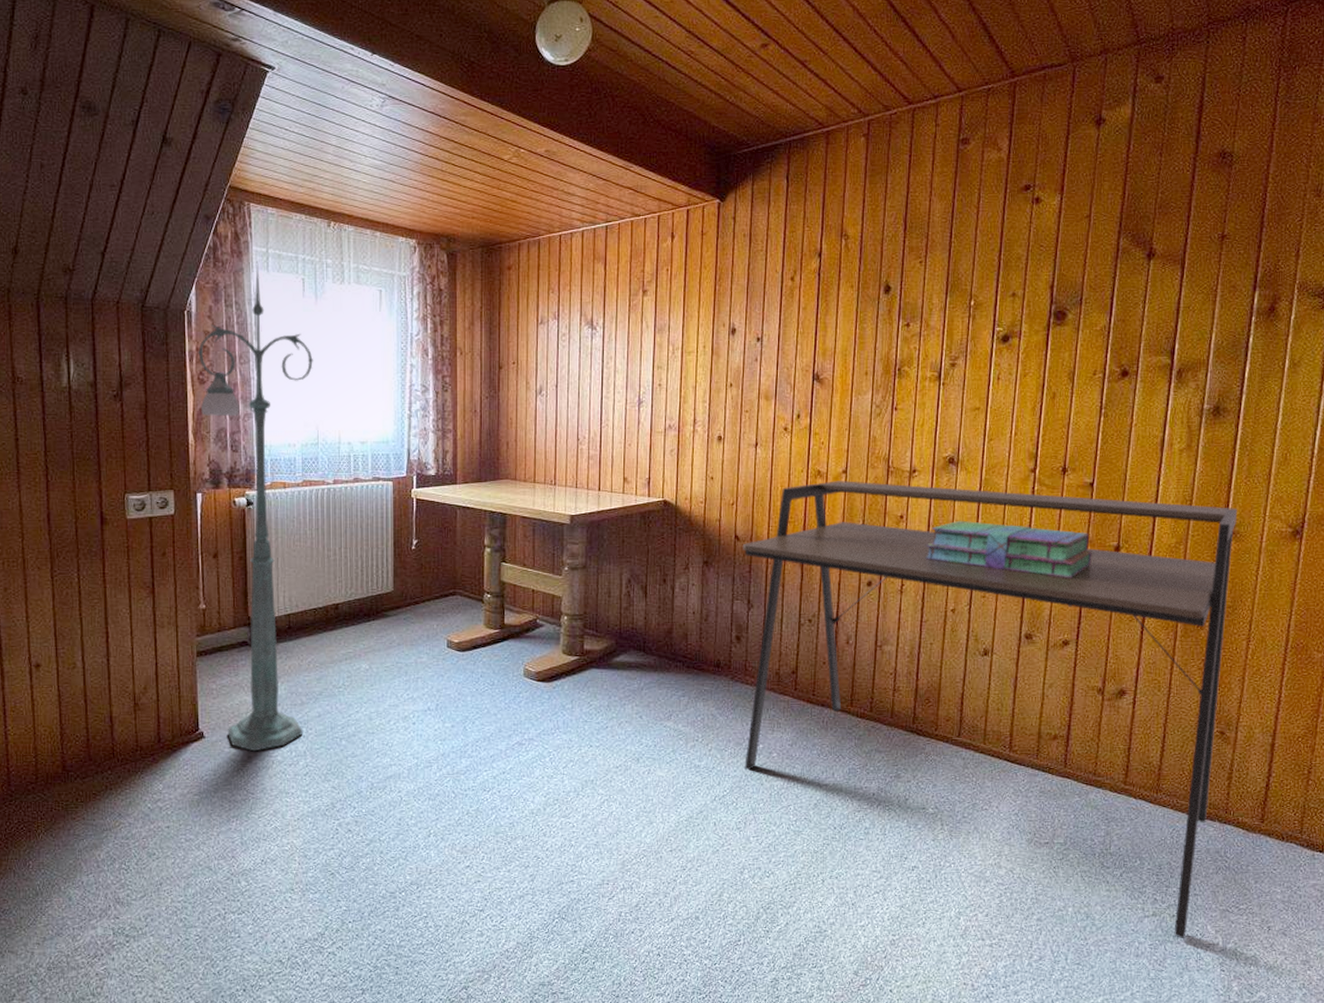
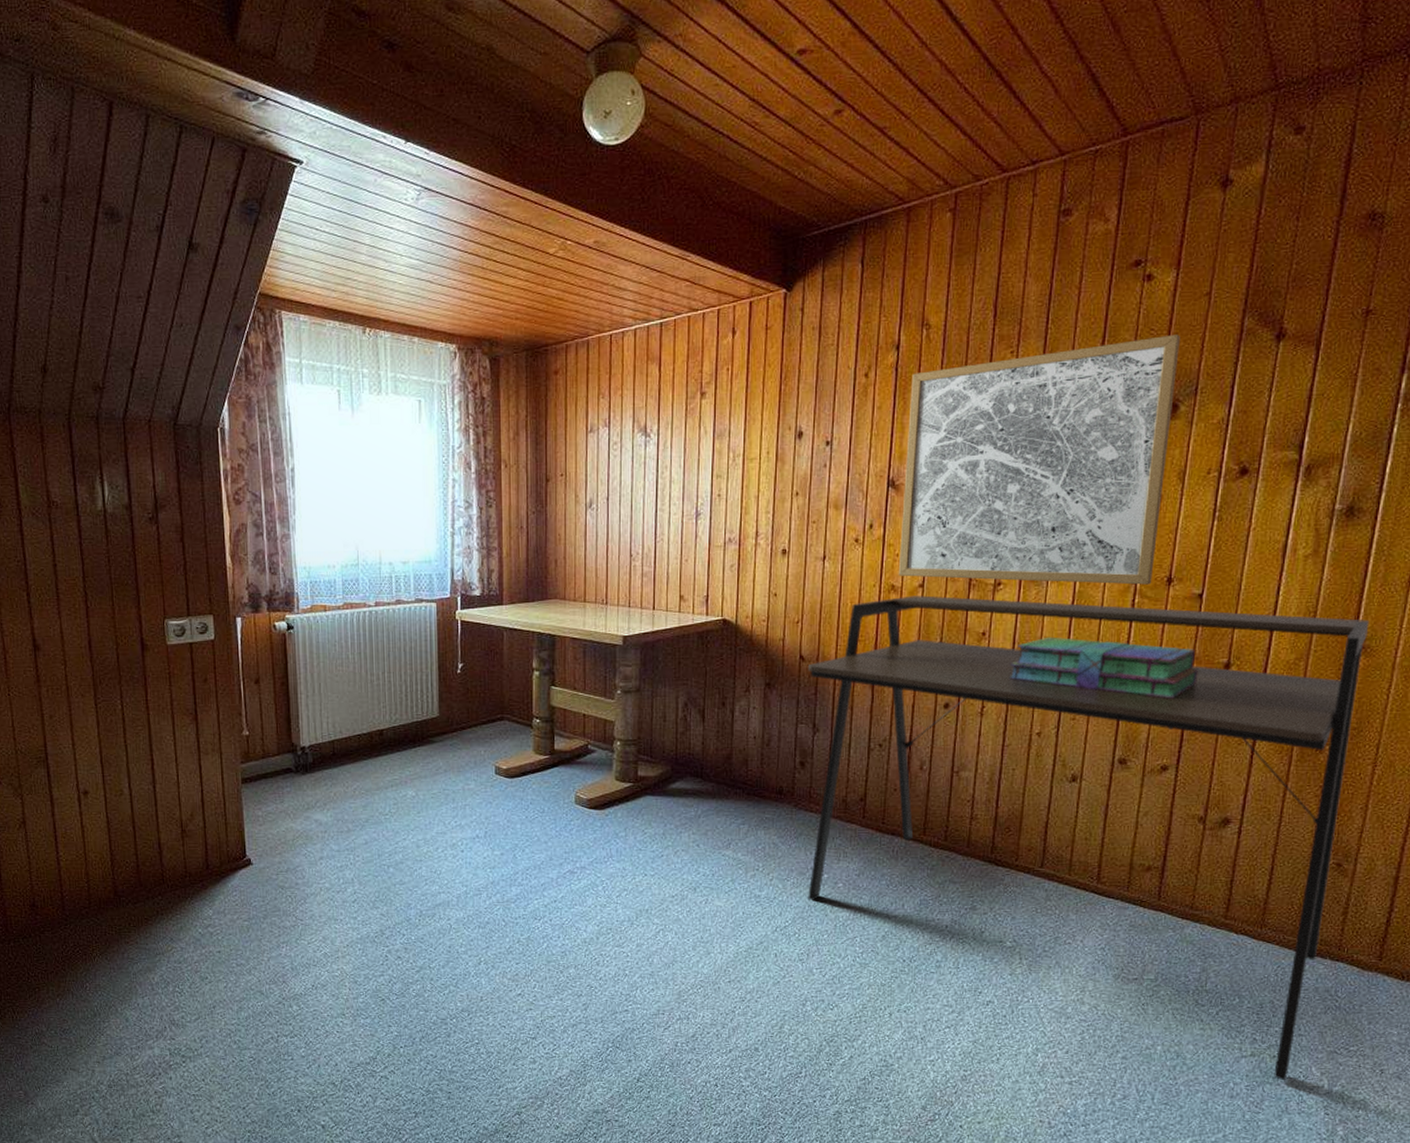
floor lamp: present [197,261,313,752] -> none [231,373,351,878]
wall art: none [823,251,1066,474] -> present [898,334,1180,585]

